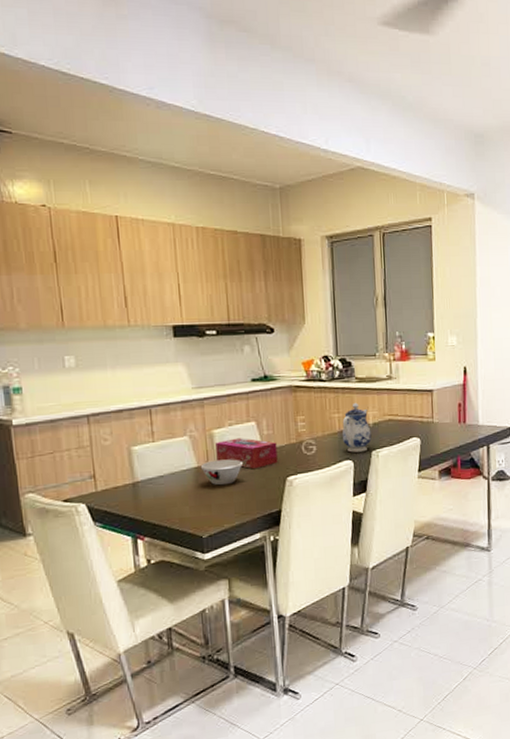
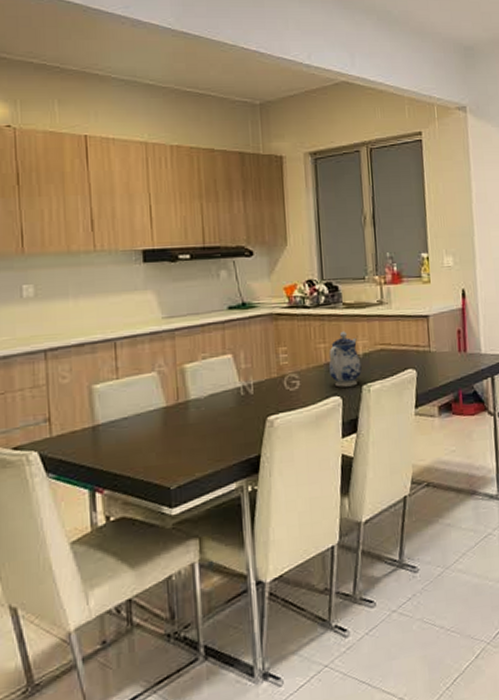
bowl: present [200,459,244,486] -> none [169,397,218,428]
tissue box: present [215,438,278,469] -> none [187,372,257,409]

